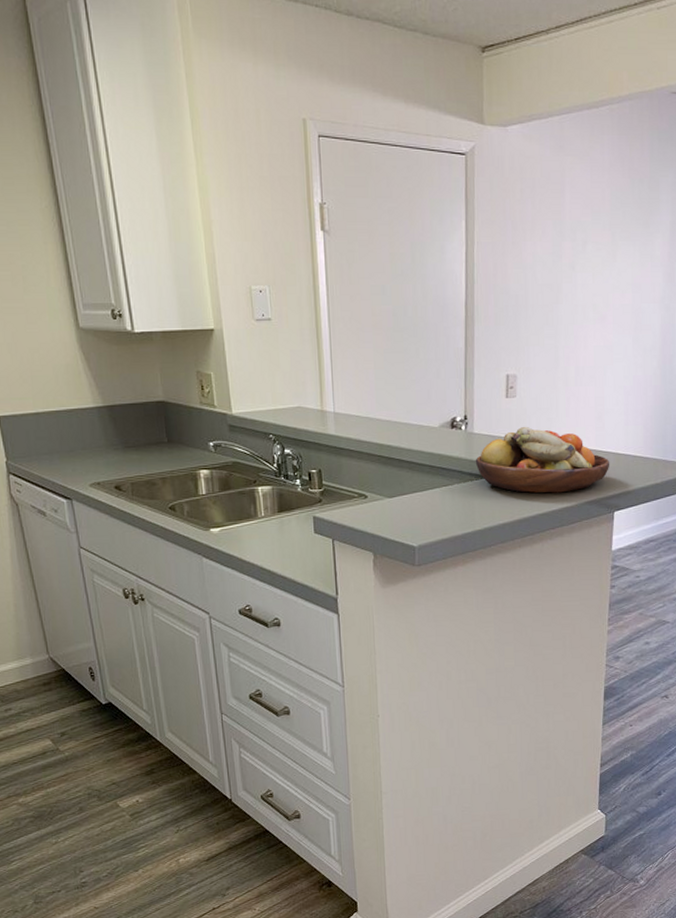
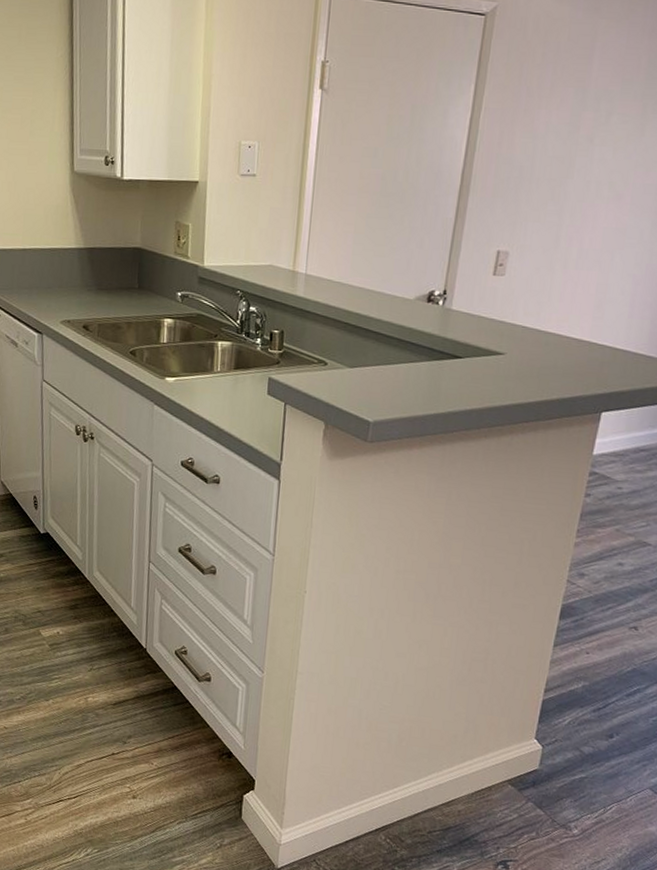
fruit bowl: present [475,427,610,493] -> none [448,308,605,385]

